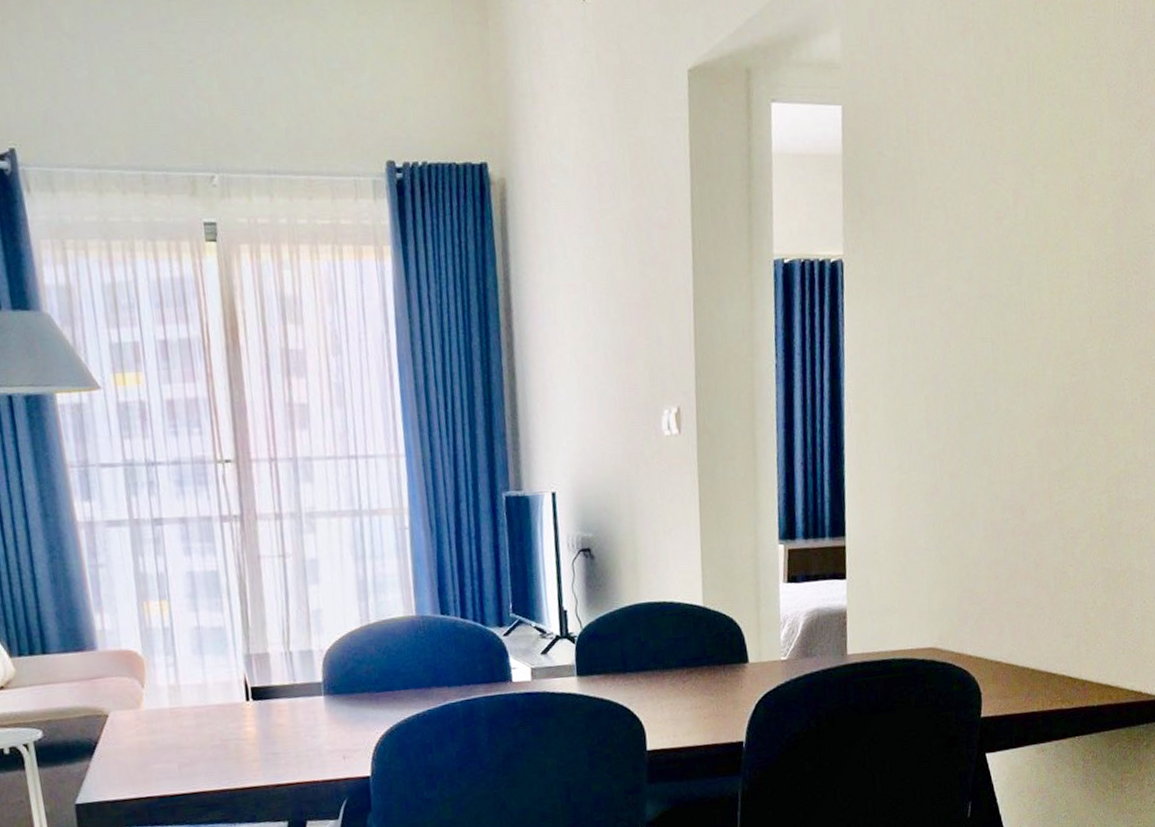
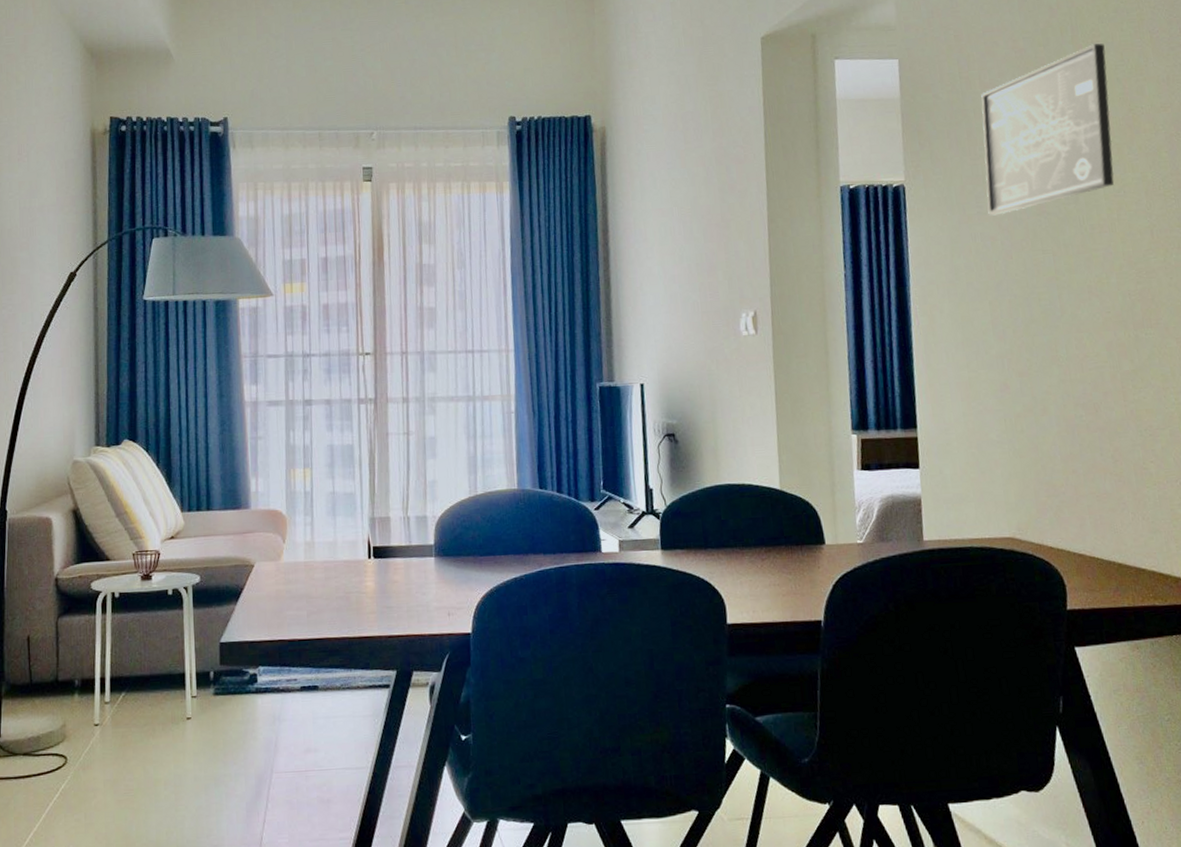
wall art: none [928,96,1061,298] -> present [981,43,1115,216]

